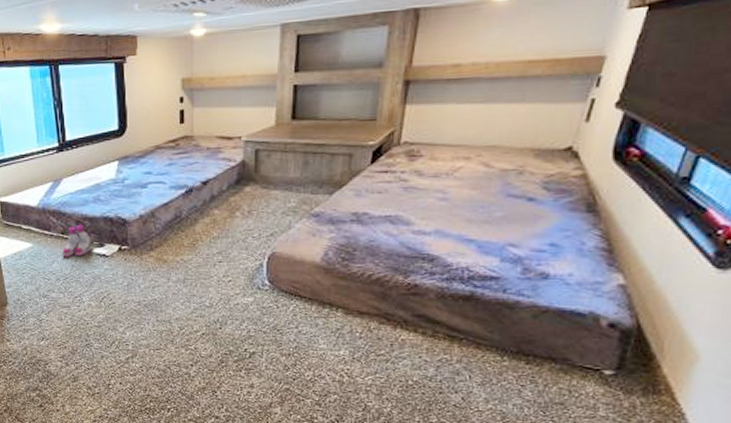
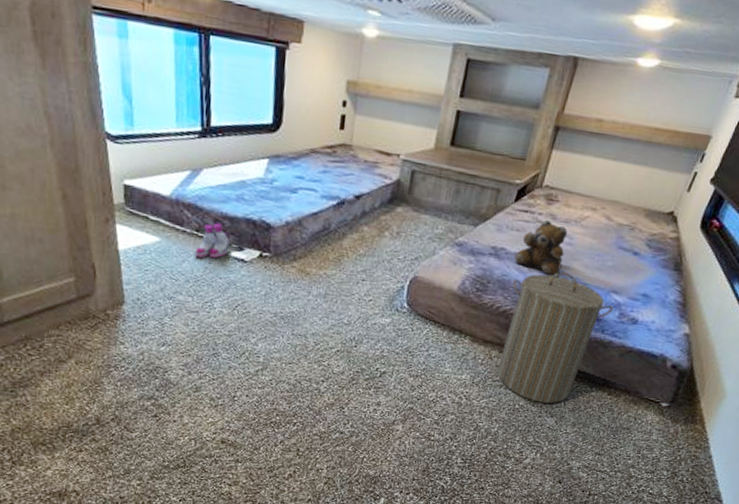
teddy bear: none [380,178,440,237] -> present [514,220,568,278]
laundry hamper: none [380,230,513,378] -> present [497,271,613,404]

